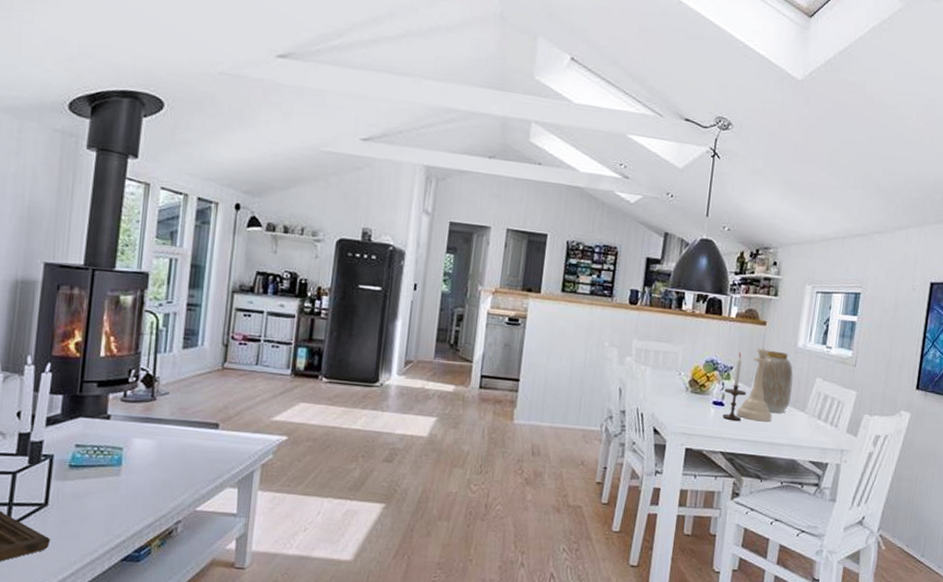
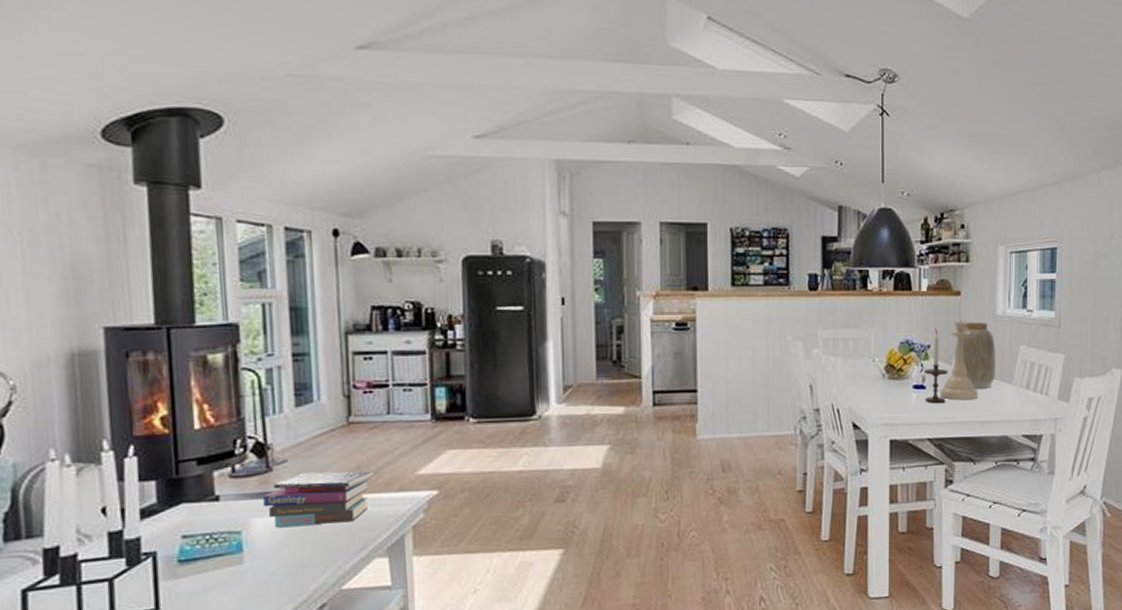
books: none [144,405,237,453] -> present [263,471,374,528]

